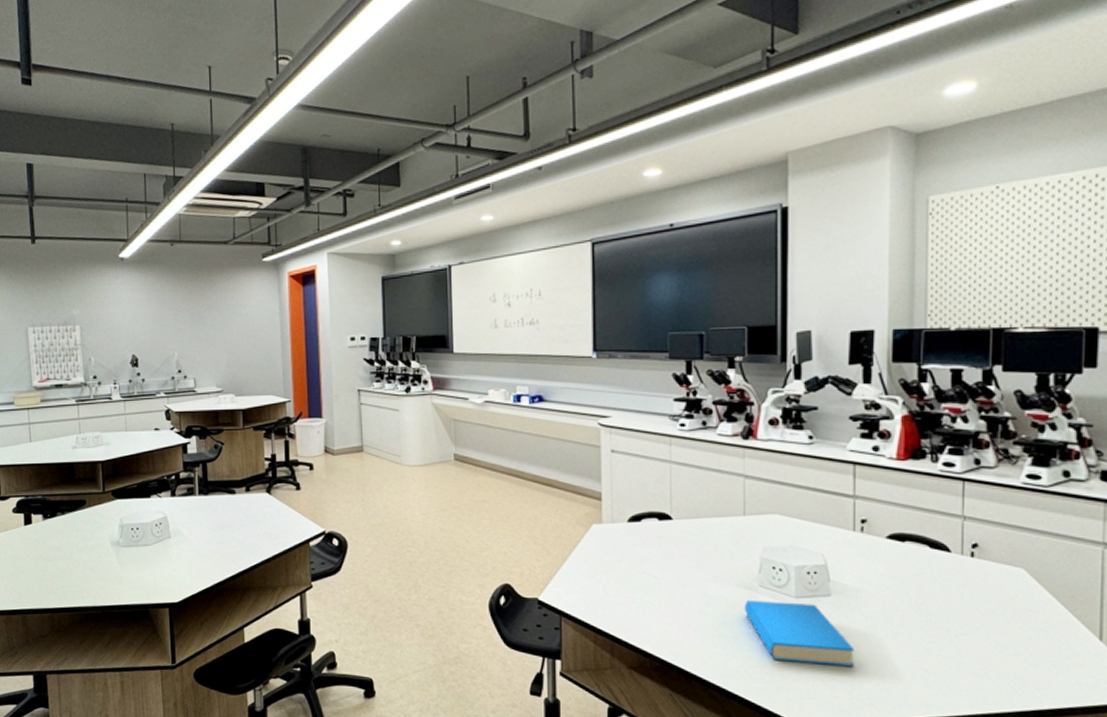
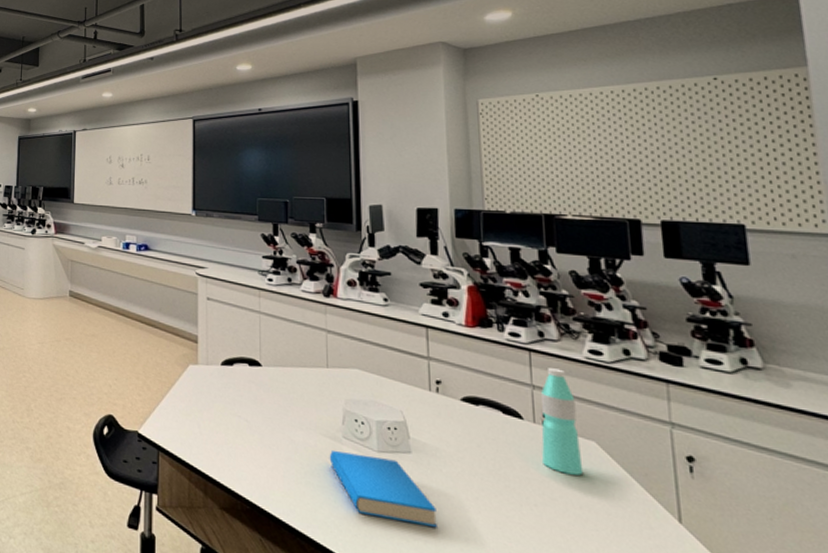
water bottle: none [967,497,1009,603] -> present [541,368,584,476]

